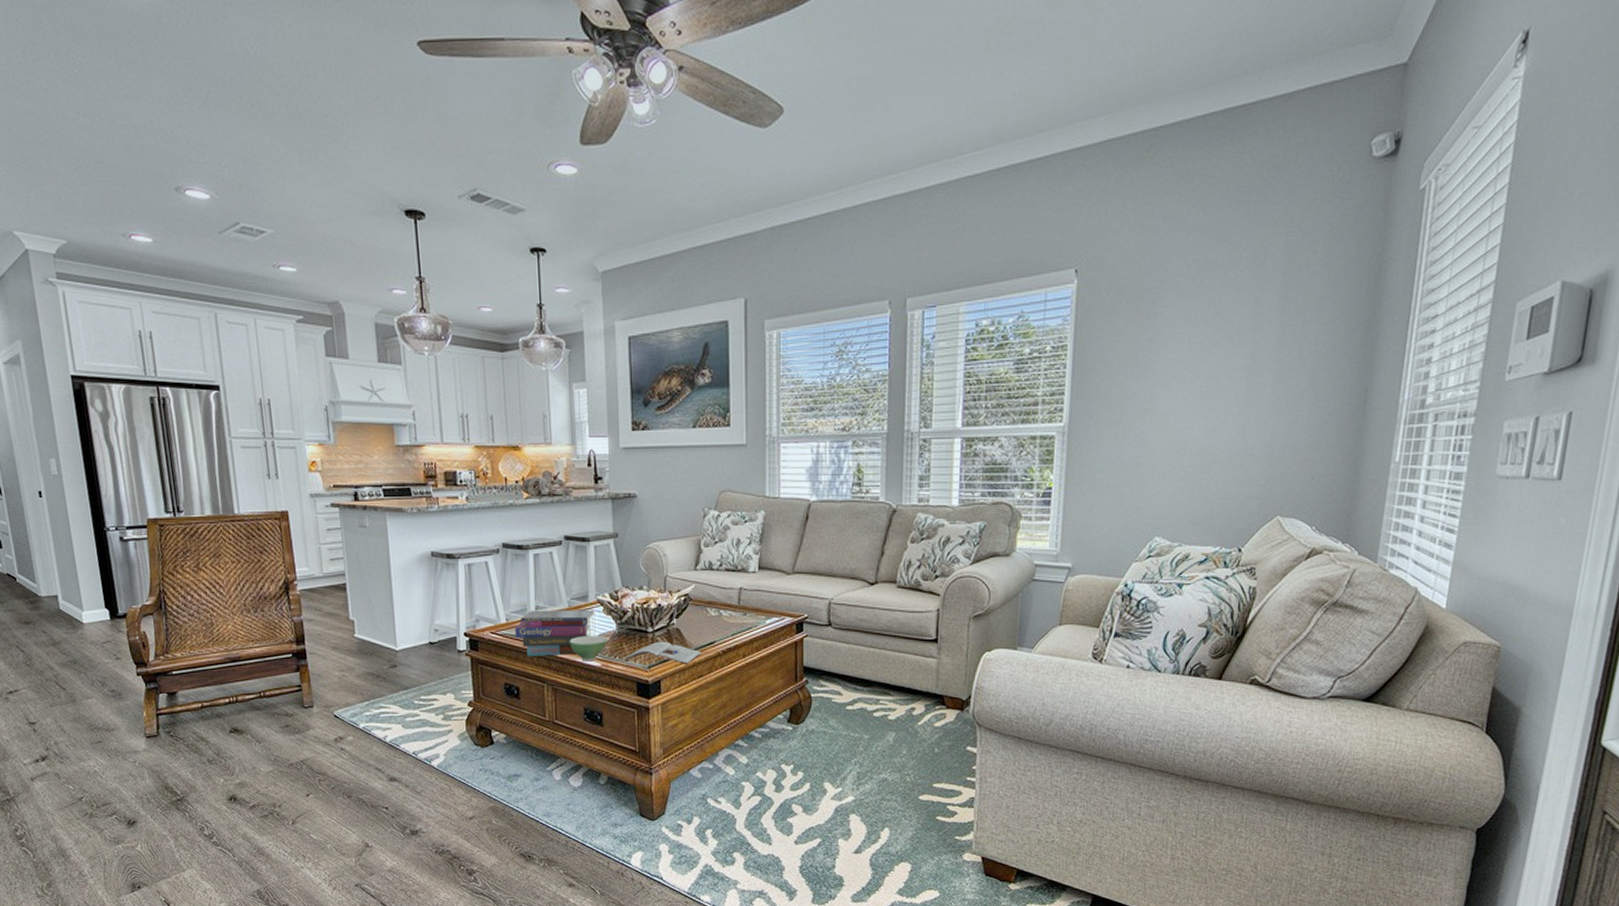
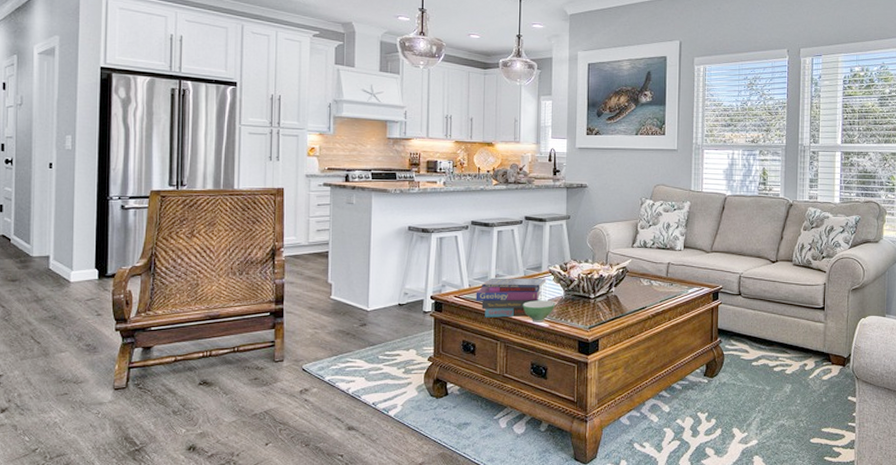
magazine: present [624,641,702,664] -> none [568,306,635,326]

